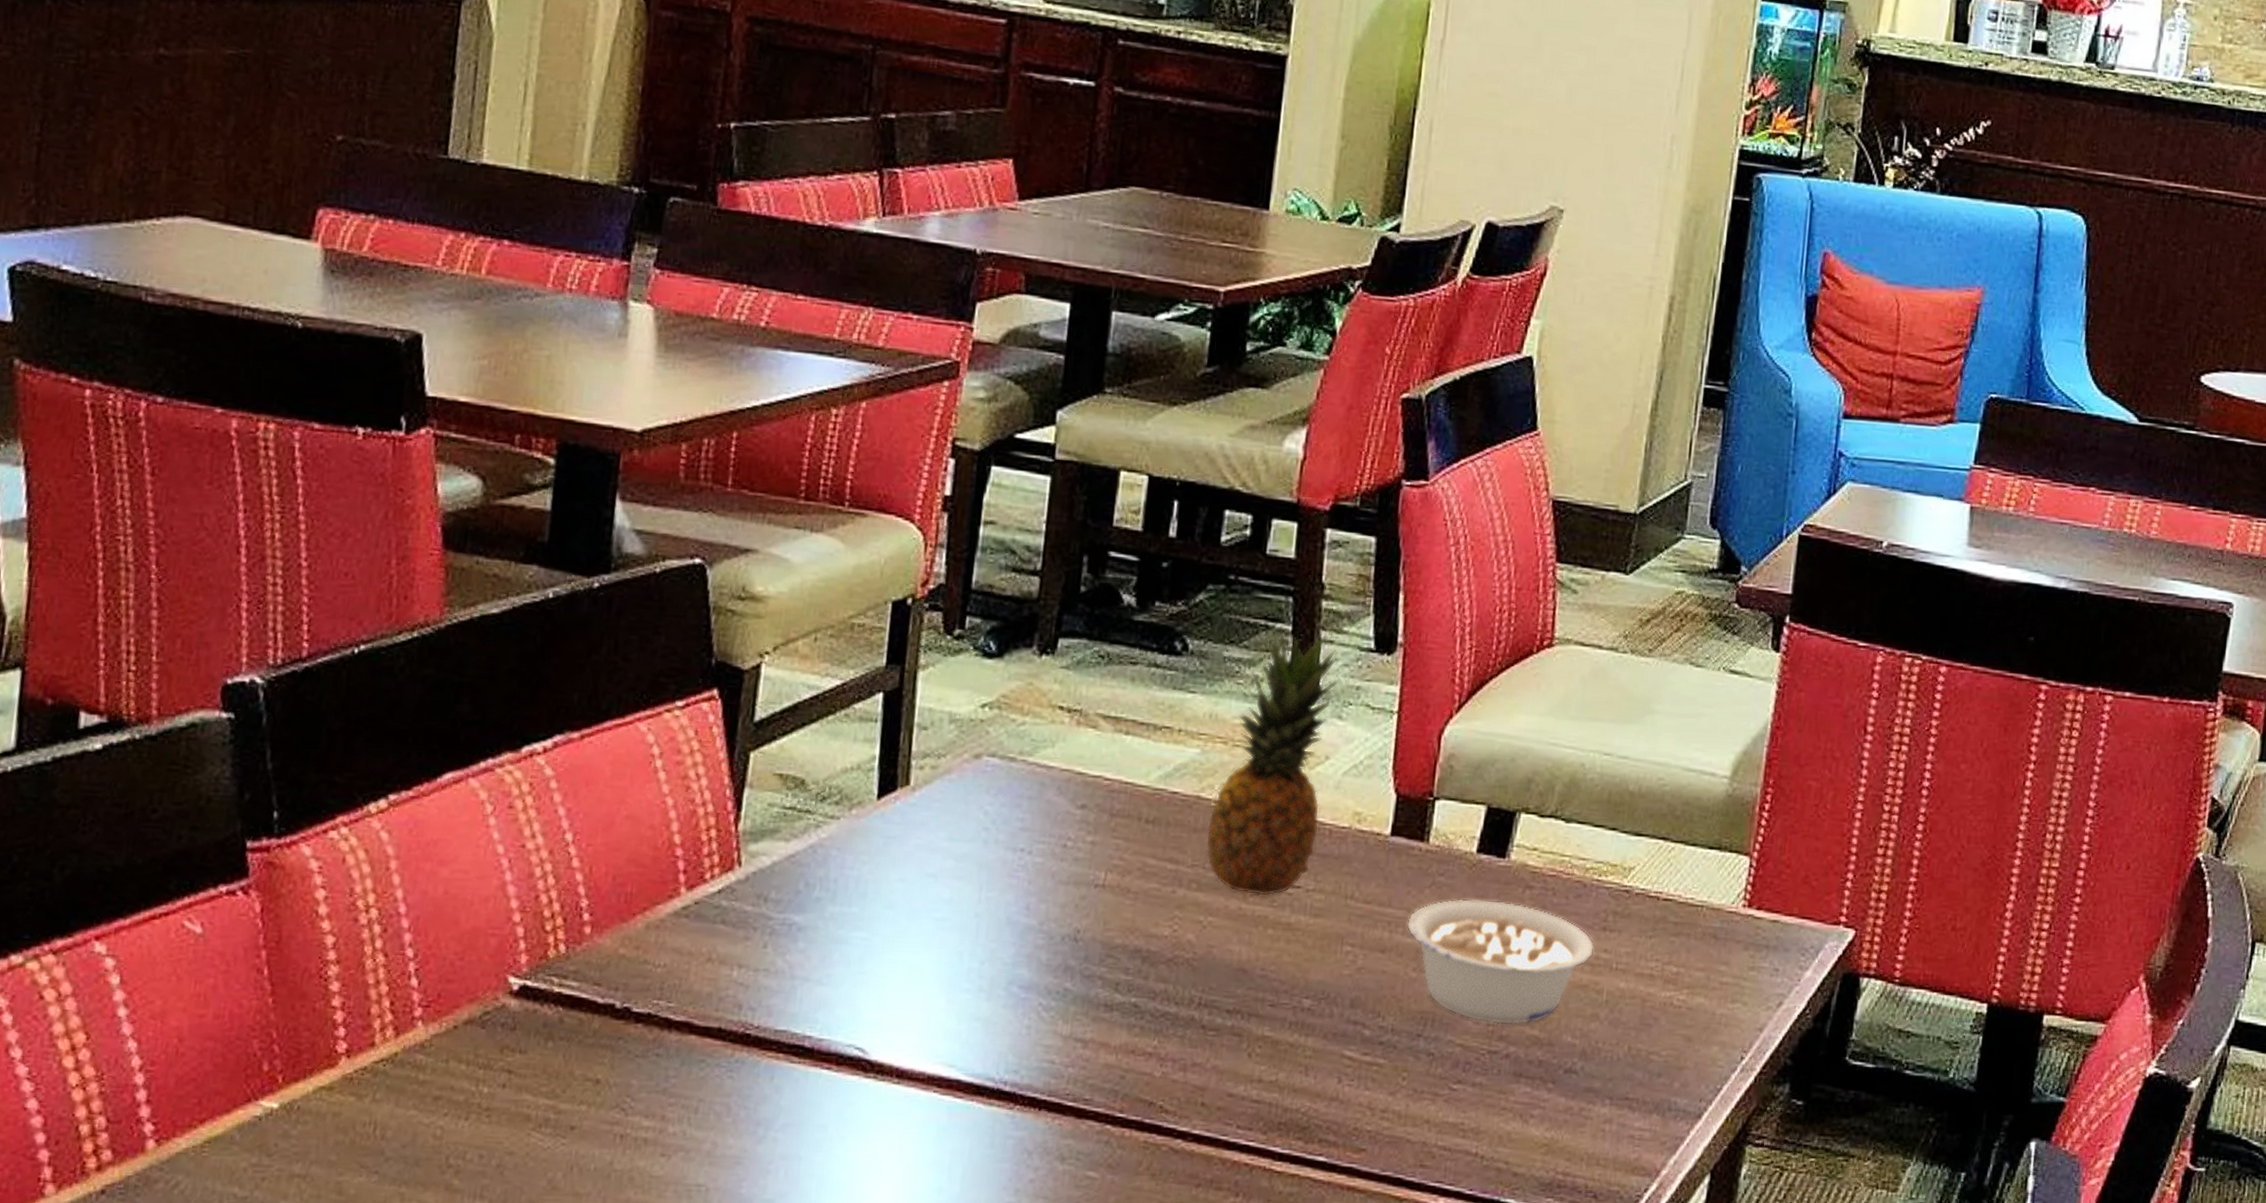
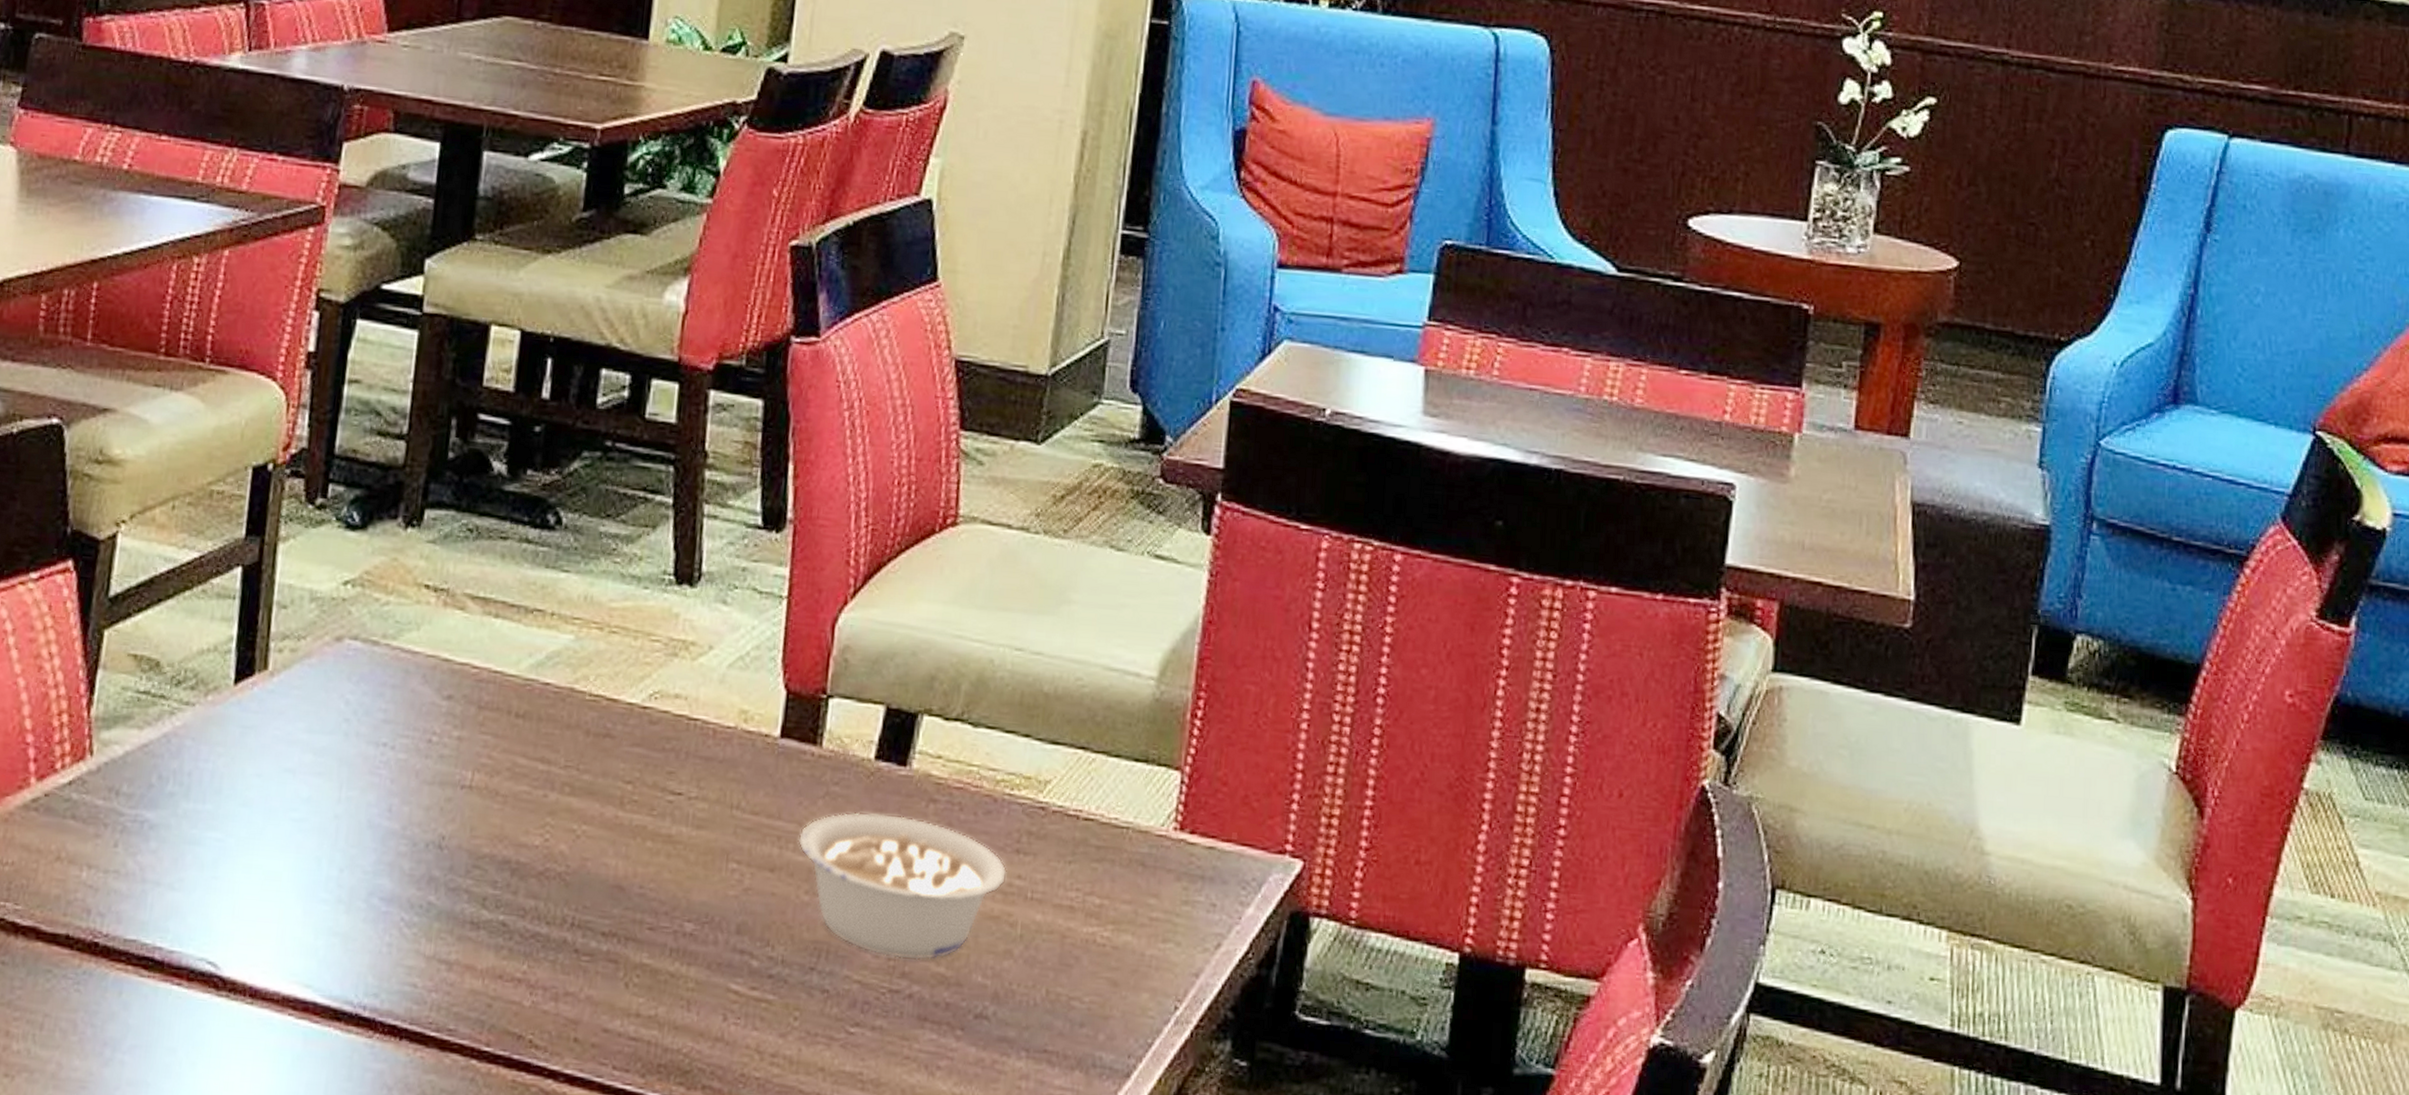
fruit: present [1205,627,1338,896] -> none [579,499,723,803]

